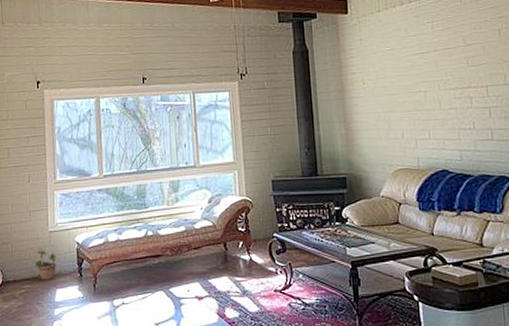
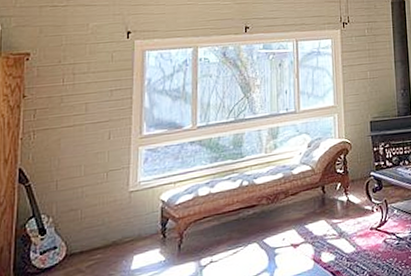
potted plant: present [34,248,60,280] -> none [108,210,141,248]

